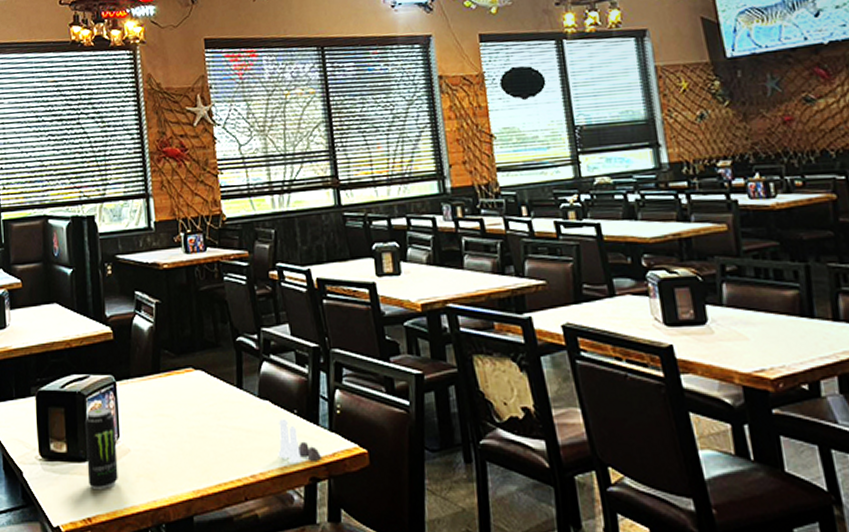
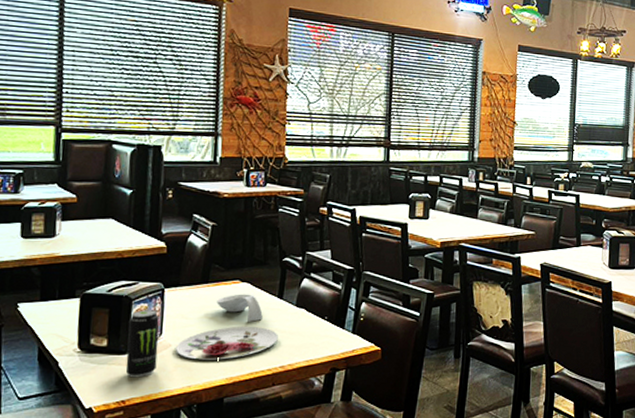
plate: none [135,425,244,468] -> present [176,327,278,360]
spoon rest: none [171,384,223,421] -> present [217,294,263,323]
salt and pepper shaker set: present [278,418,322,464] -> none [306,323,343,358]

